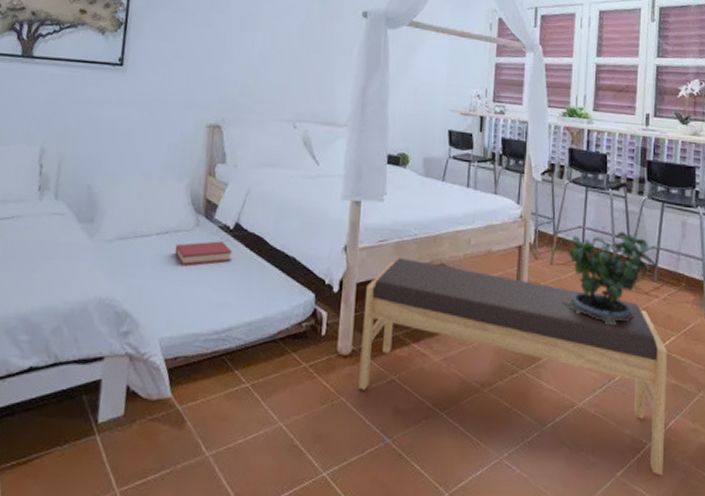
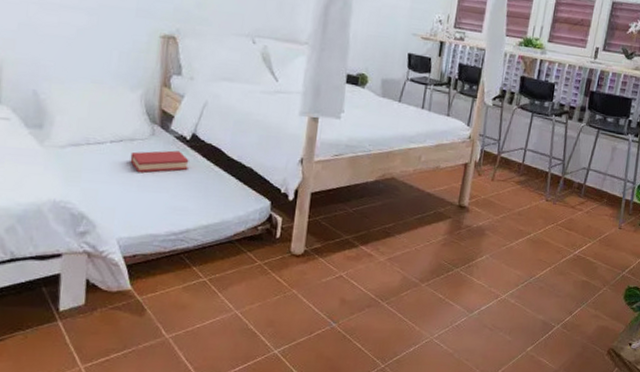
bench: present [358,258,668,476] -> none [309,171,583,351]
potted plant: present [560,226,658,326] -> none [496,148,586,233]

